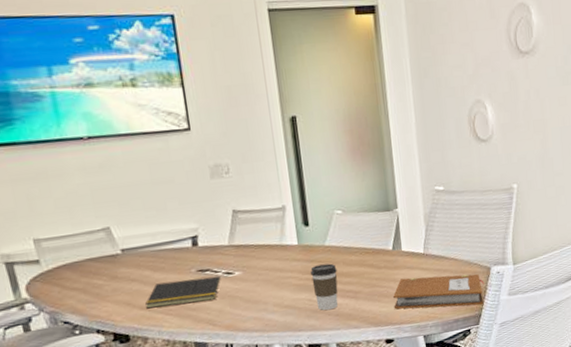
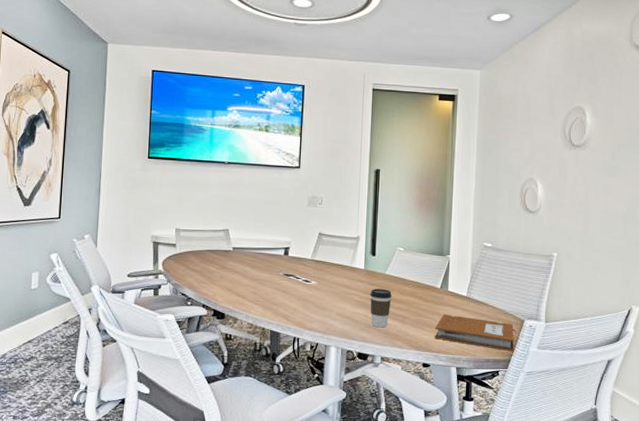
notepad: present [145,275,221,309] -> none [241,278,300,301]

